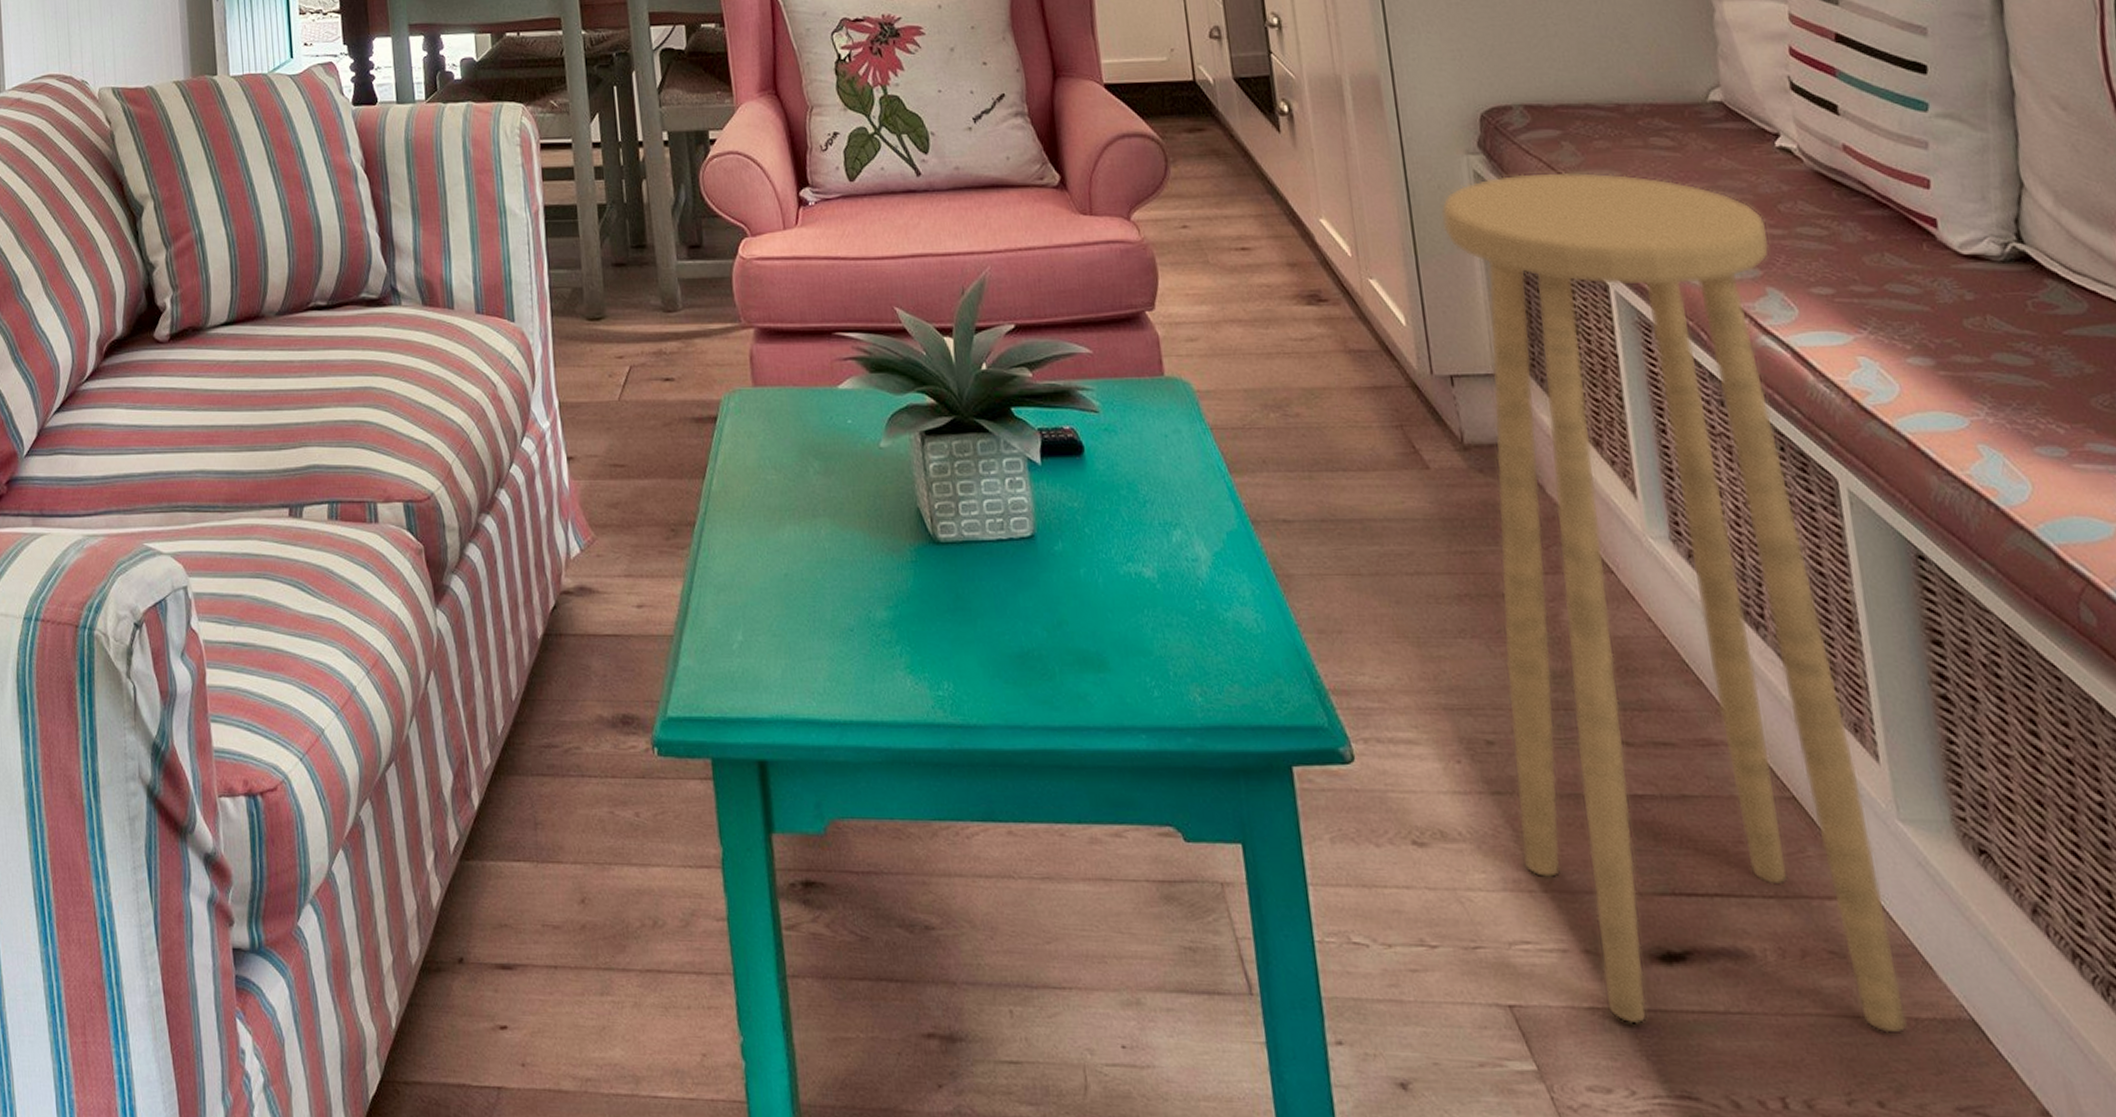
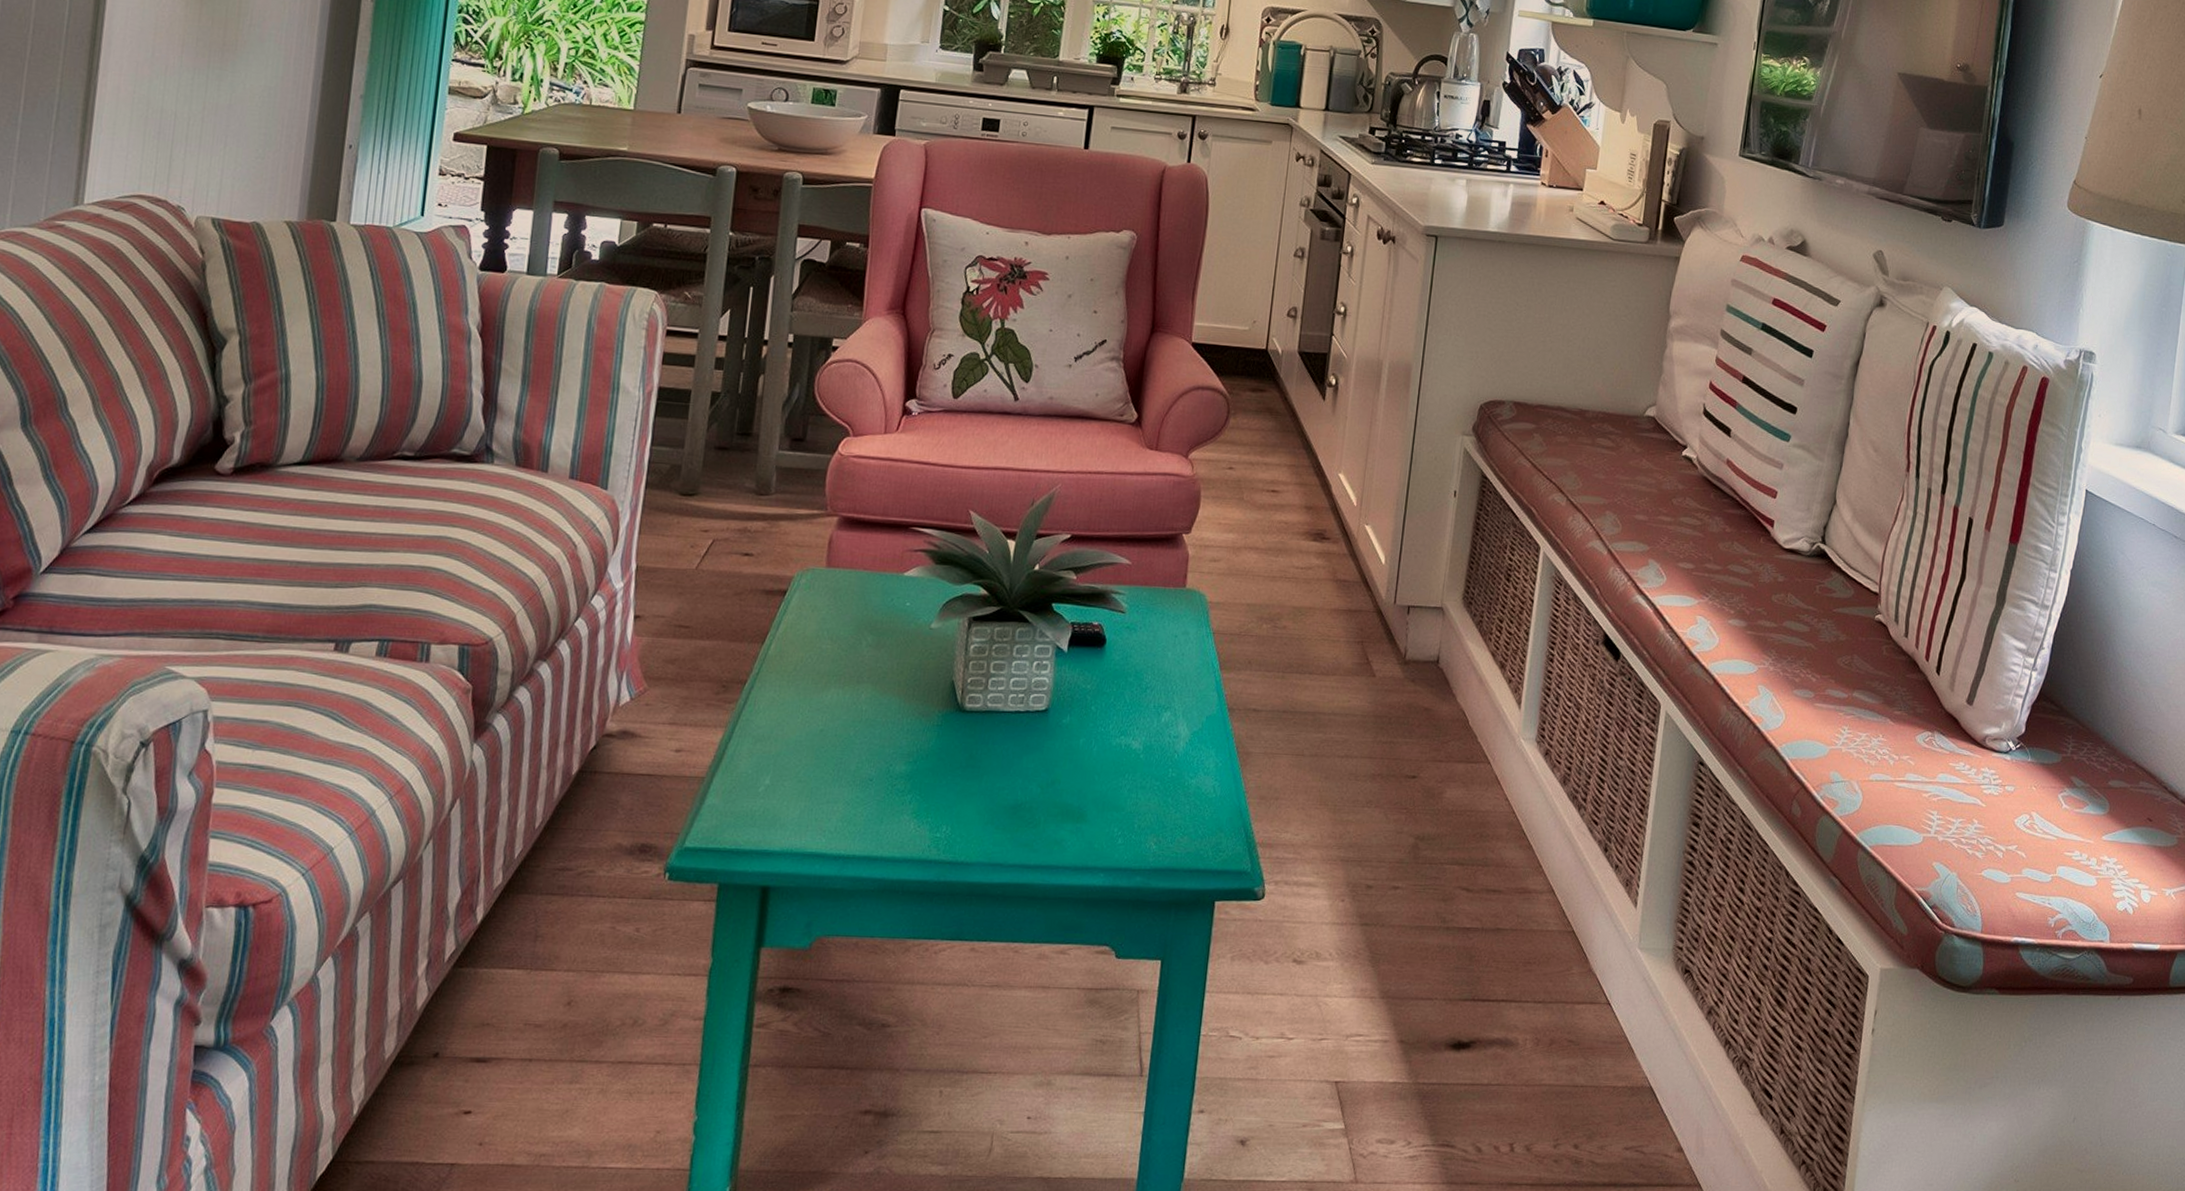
stool: present [1440,171,1908,1033] -> none [1373,454,1661,1097]

